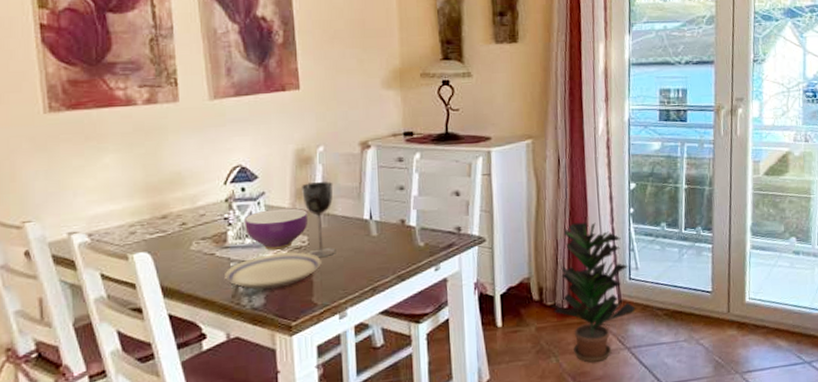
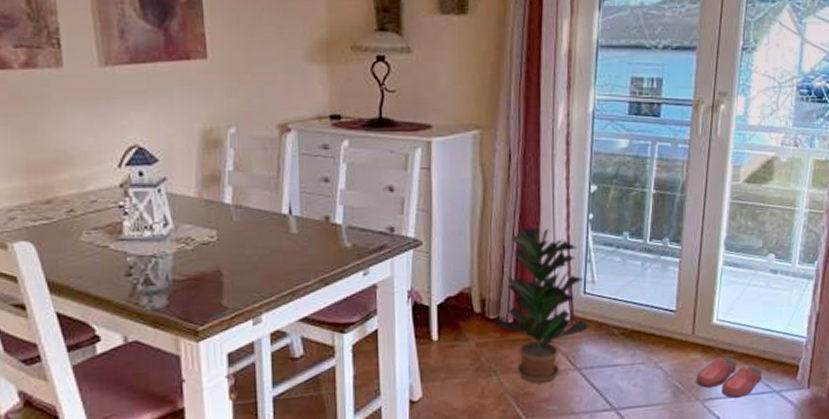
plate: present [225,252,321,291] -> none [121,248,233,290]
bowl: present [243,208,309,250] -> none [142,197,218,245]
wine glass: present [302,182,335,257] -> none [210,169,248,255]
slippers: none [734,332,794,370] -> present [696,357,762,398]

